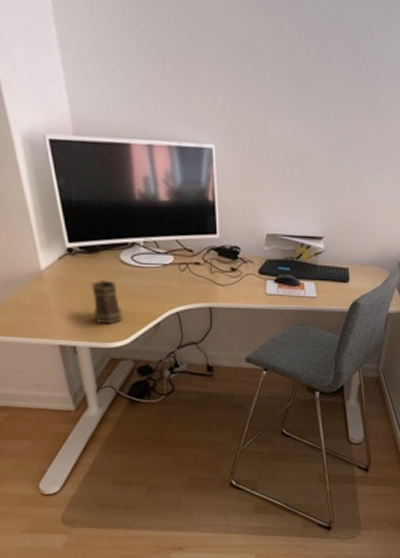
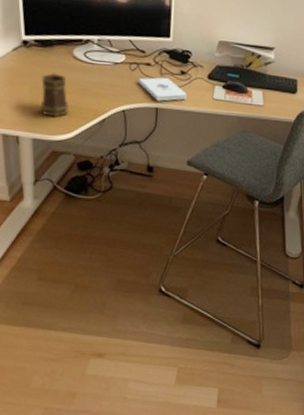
notepad: none [189,276,239,300] -> present [138,77,187,101]

